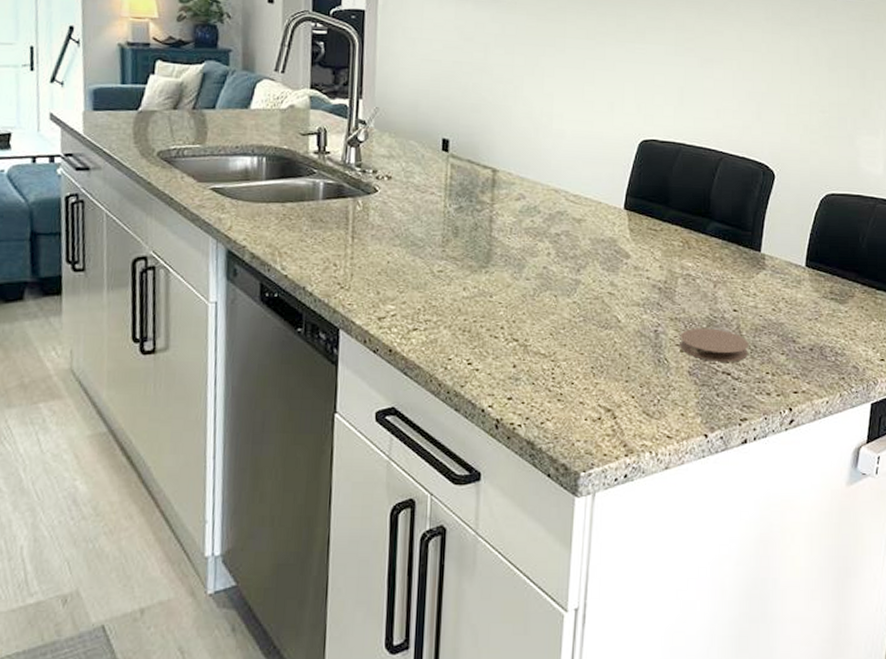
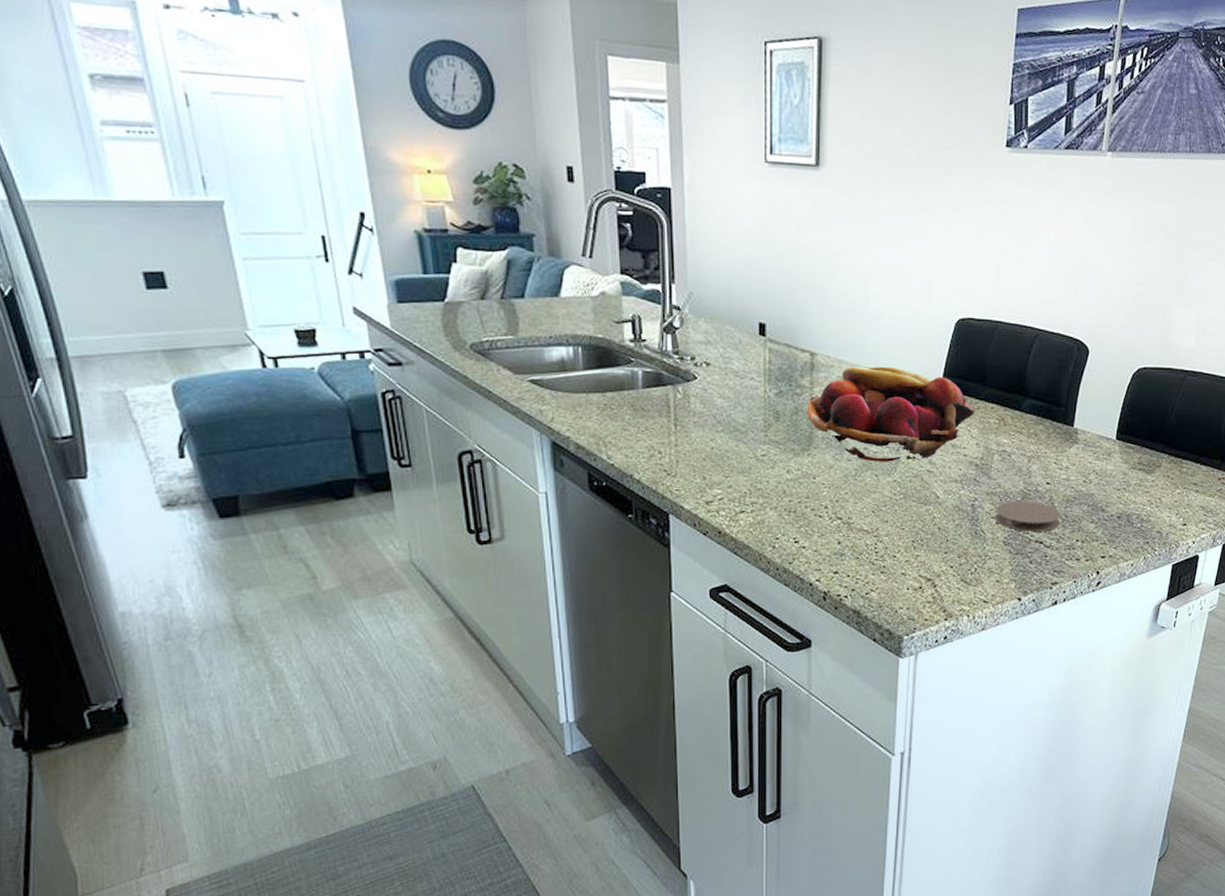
fruit basket: none [486,184,659,283] -> present [807,366,976,462]

